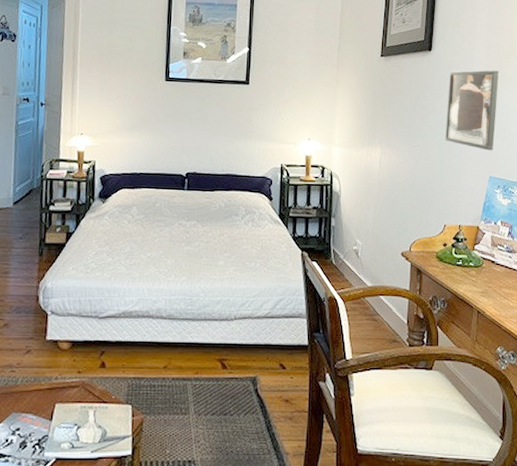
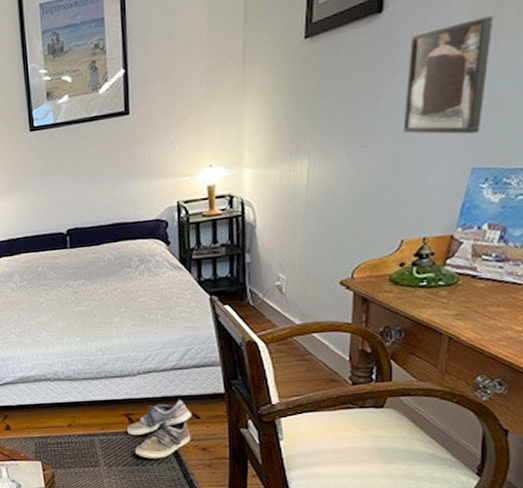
shoe: none [218,347,279,409] -> present [126,399,192,459]

